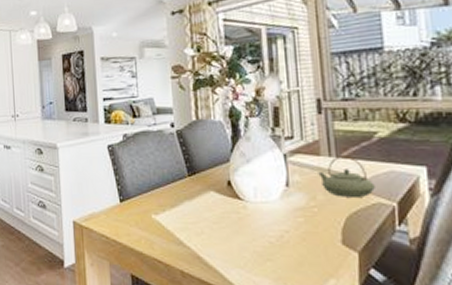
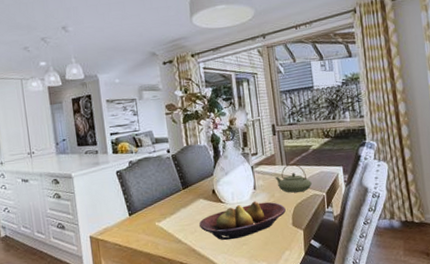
fruit bowl: none [207,202,332,252] -> present [198,201,286,241]

